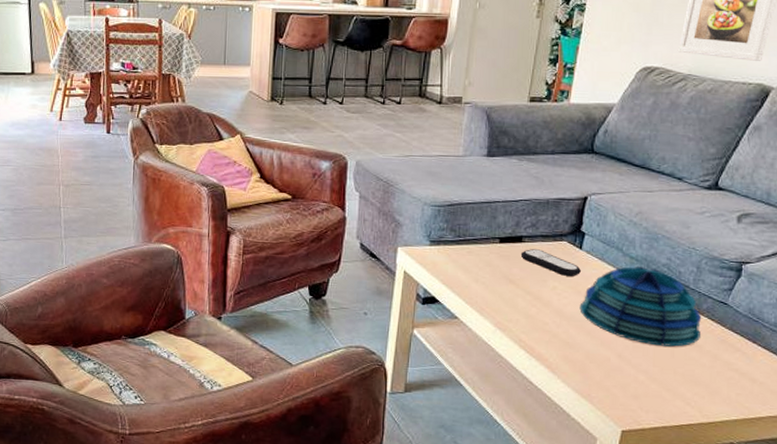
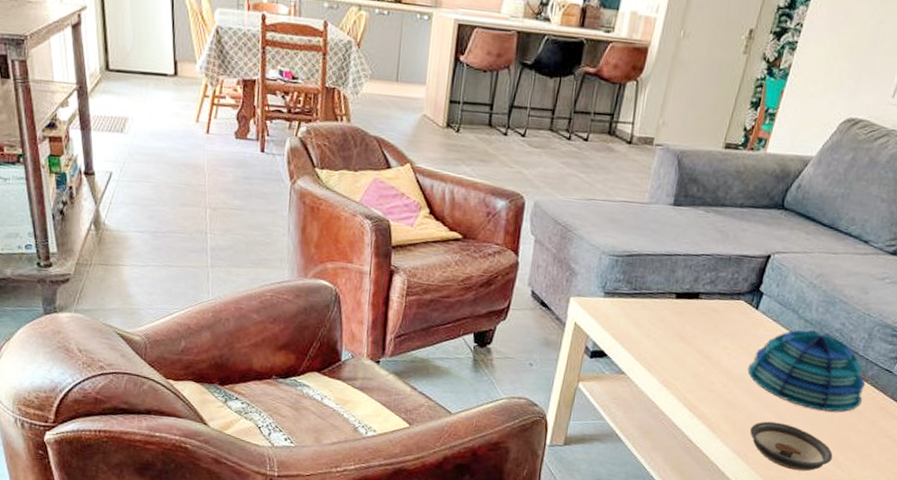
remote control: present [520,249,581,276] -> none [695,306,754,337]
saucer: none [590,359,680,410] -> present [750,421,833,472]

